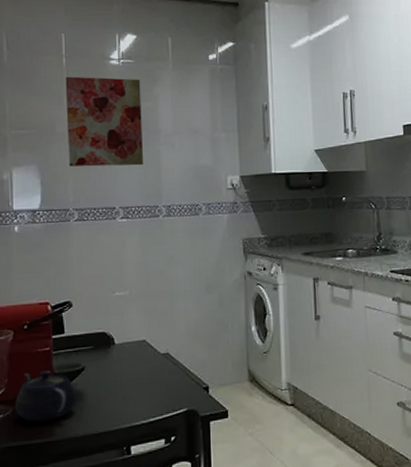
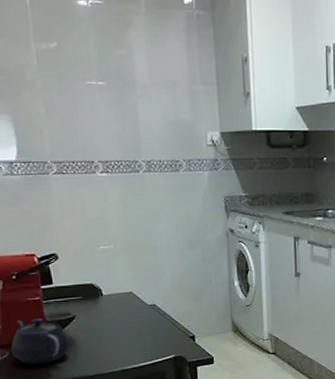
wall art: present [65,76,144,167] -> none [31,17,121,118]

